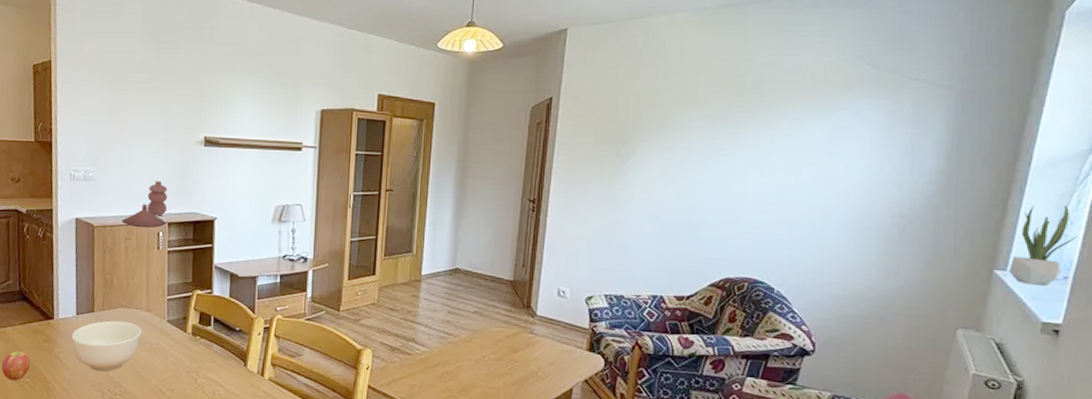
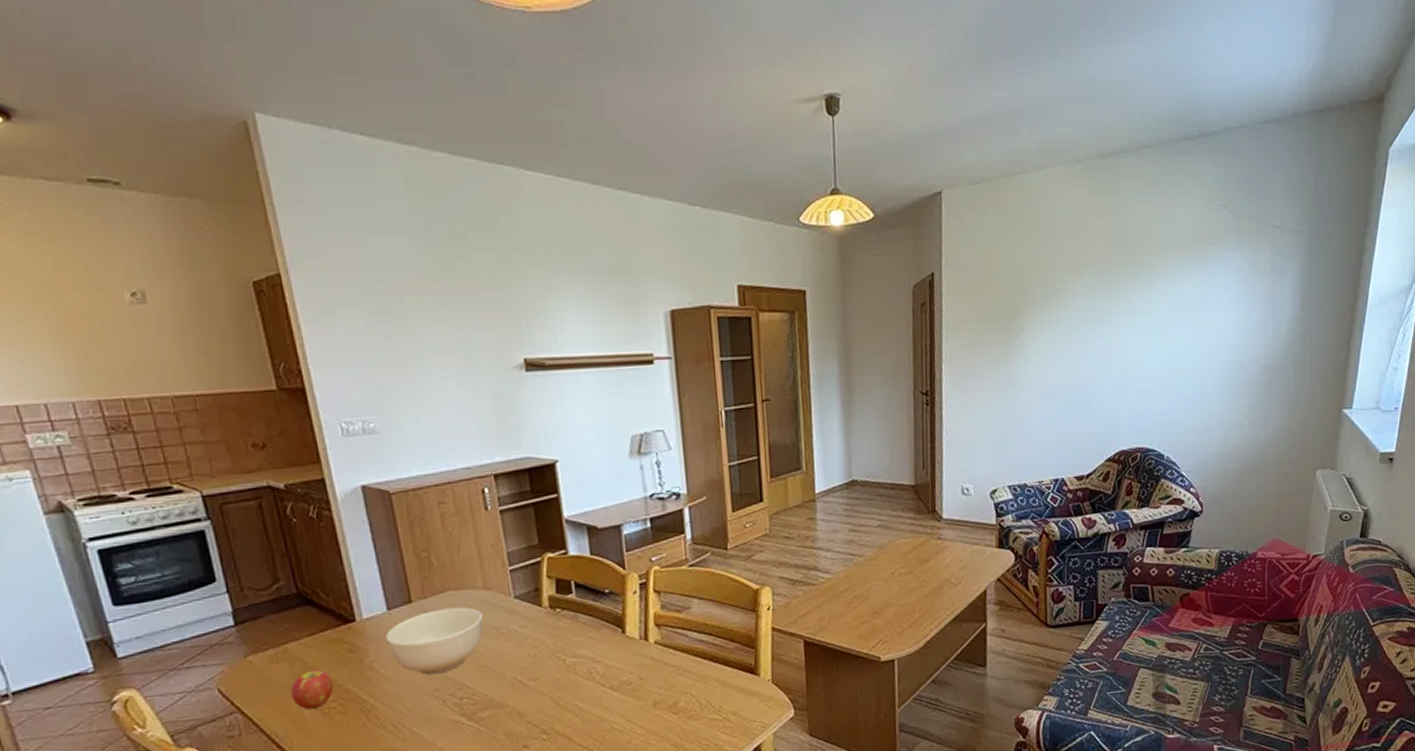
decorative vase: present [122,181,168,227] -> none [429,423,490,486]
potted plant: present [1009,205,1077,287] -> none [1354,340,1404,420]

